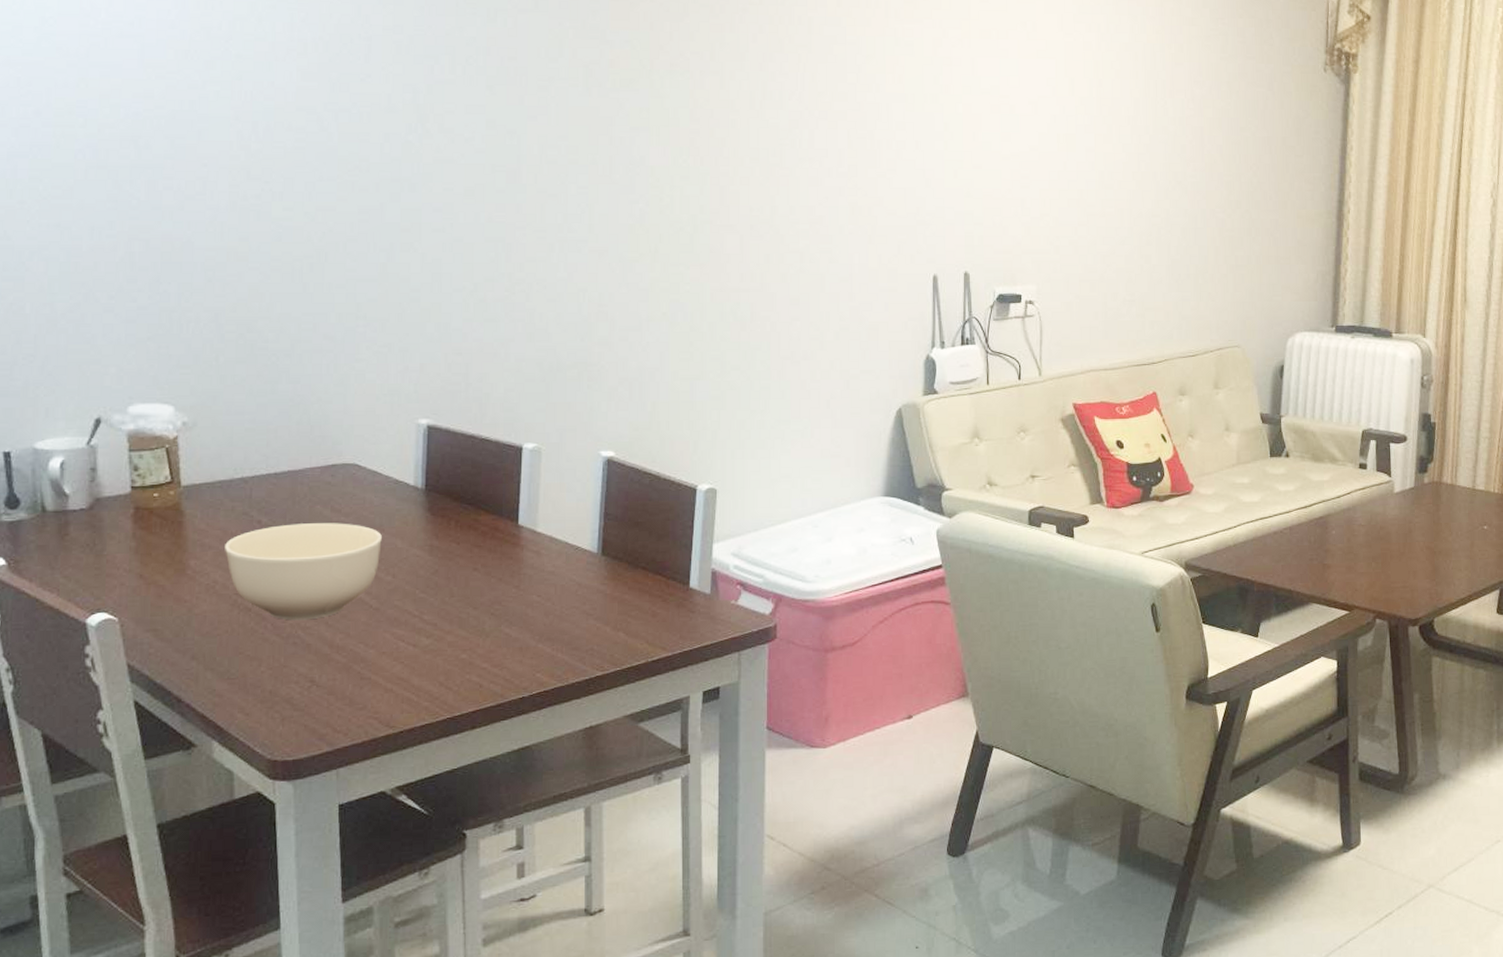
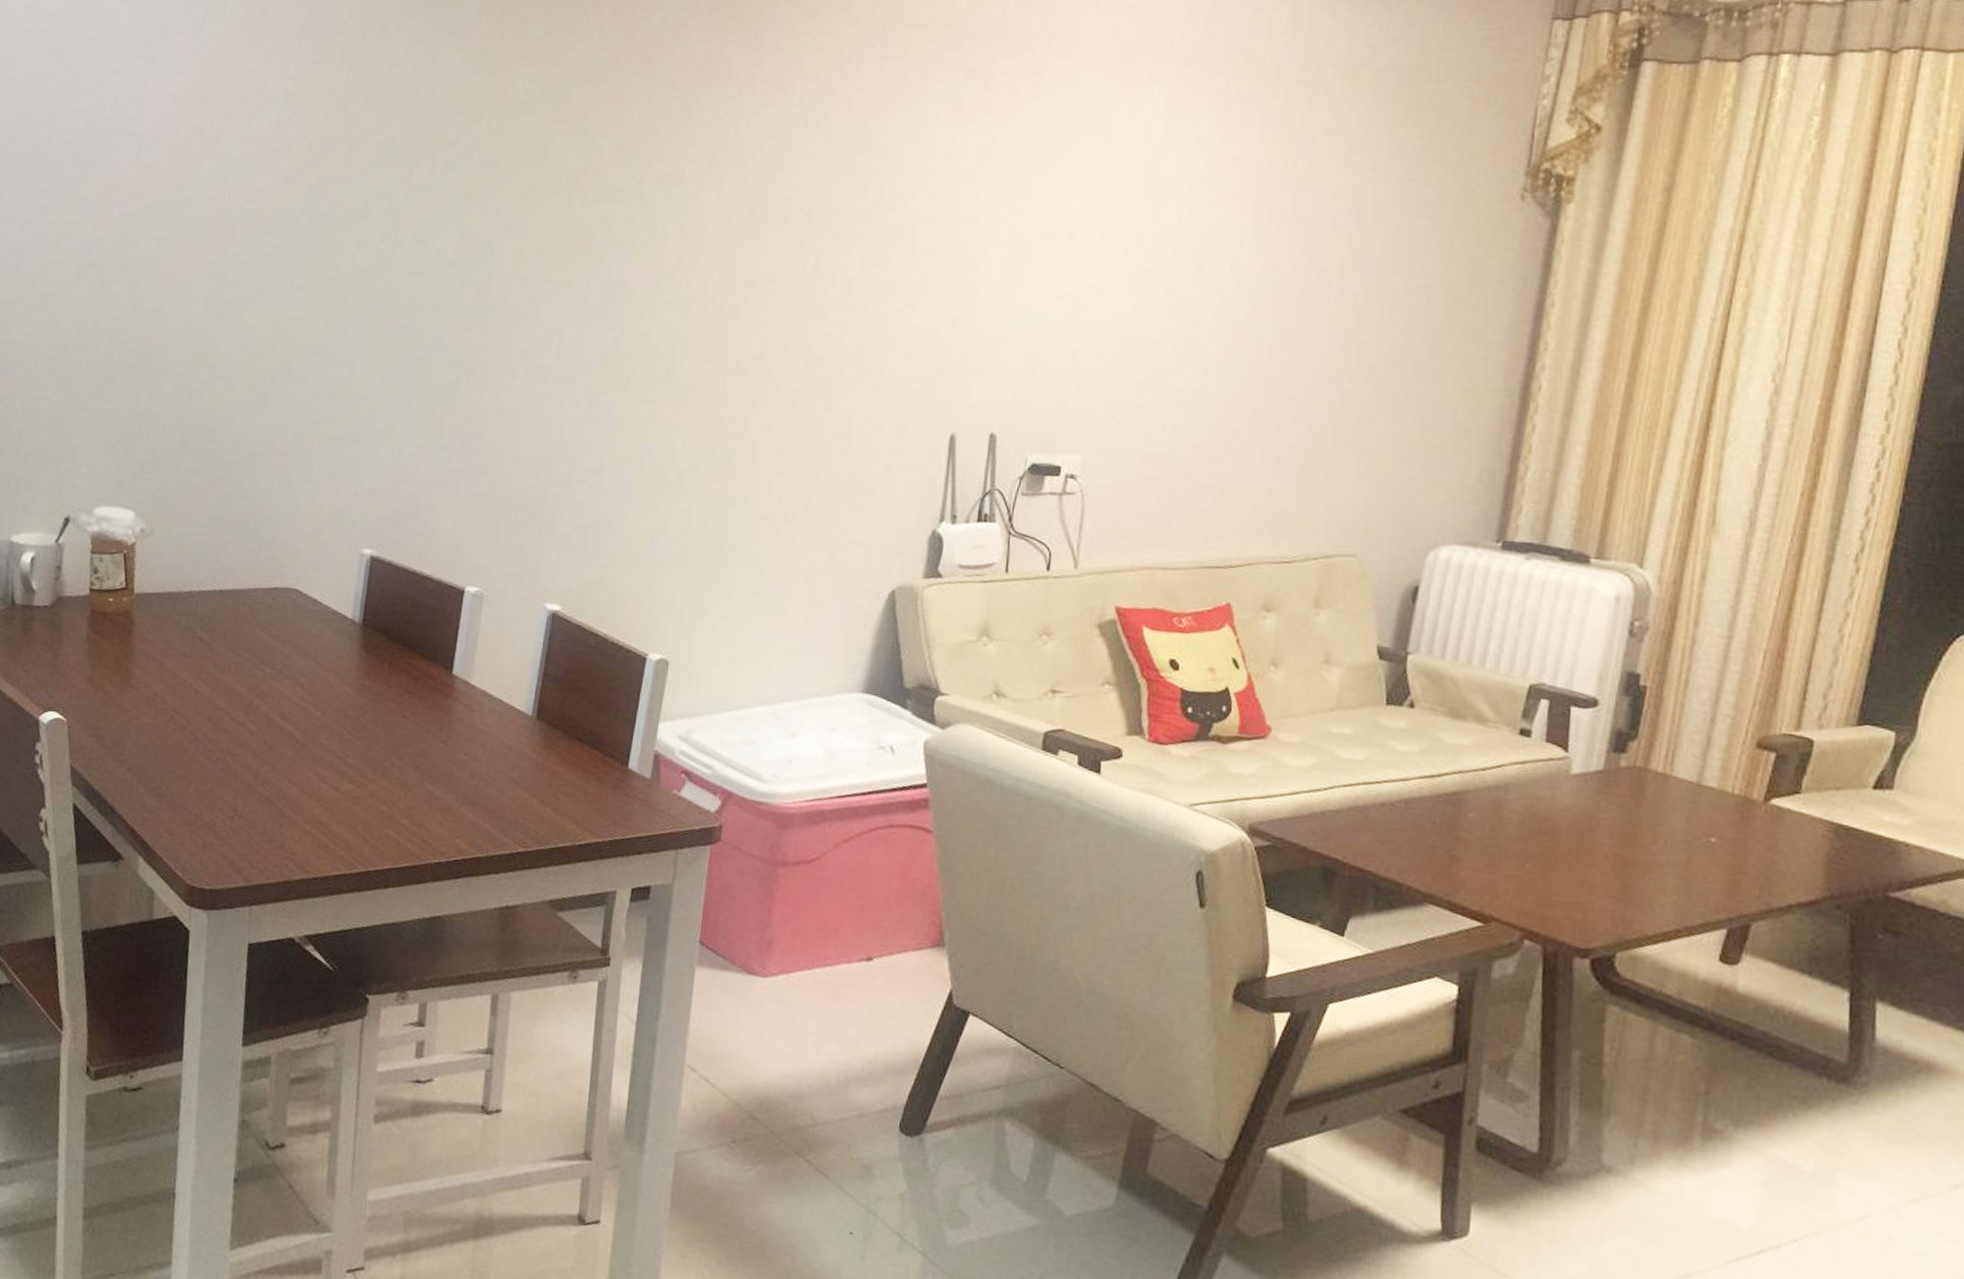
bowl: present [224,523,382,620] -> none [166,644,316,747]

